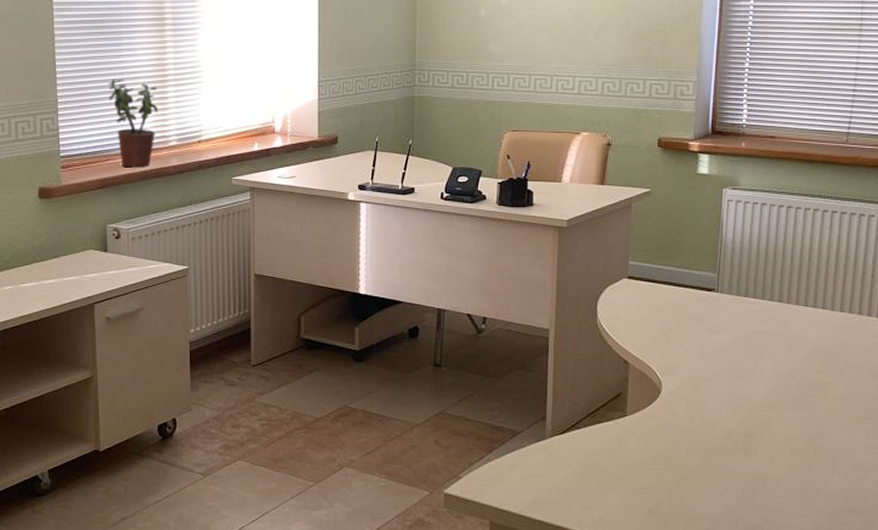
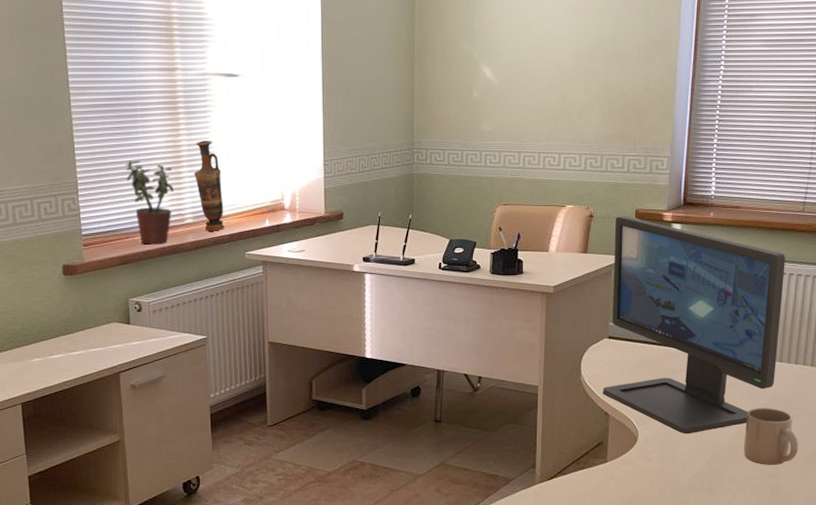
vase: none [180,59,211,156] -> present [194,141,225,232]
computer monitor: none [621,145,827,386] -> present [602,216,785,434]
mug: none [782,360,846,425] -> present [743,408,799,465]

